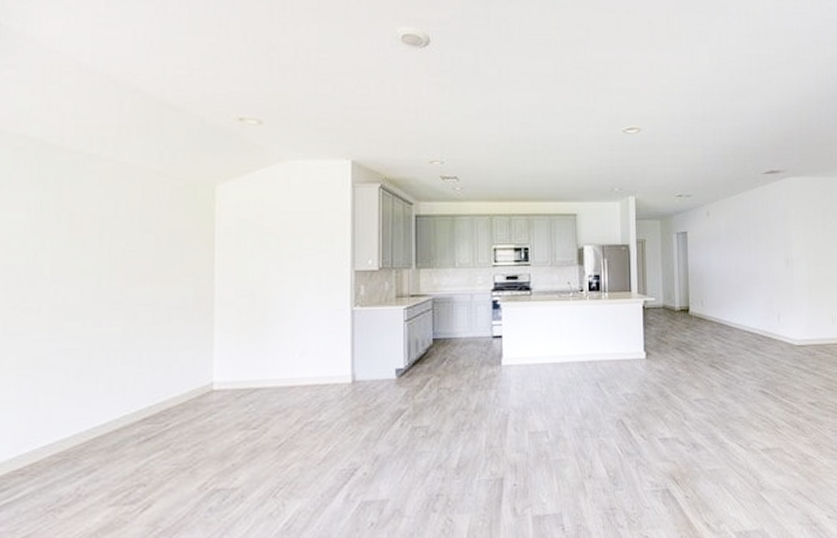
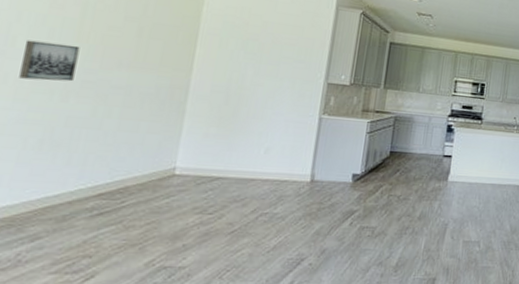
wall art: none [51,266,103,307] -> present [19,40,80,82]

